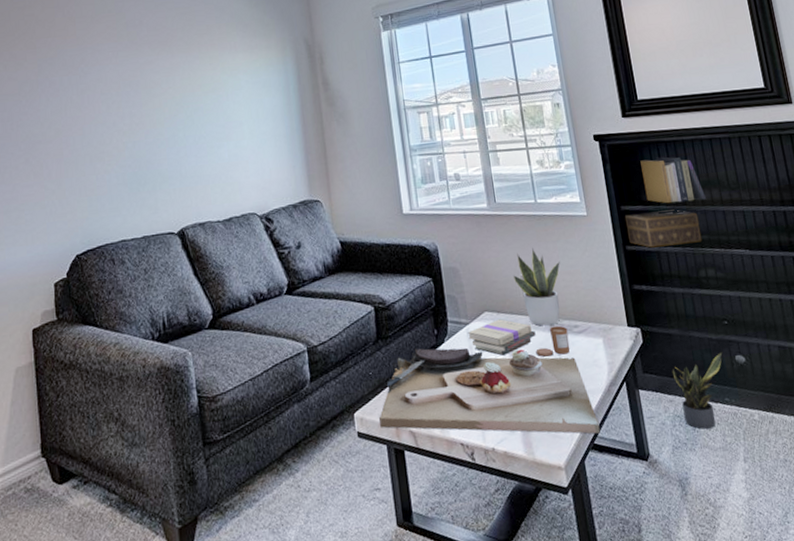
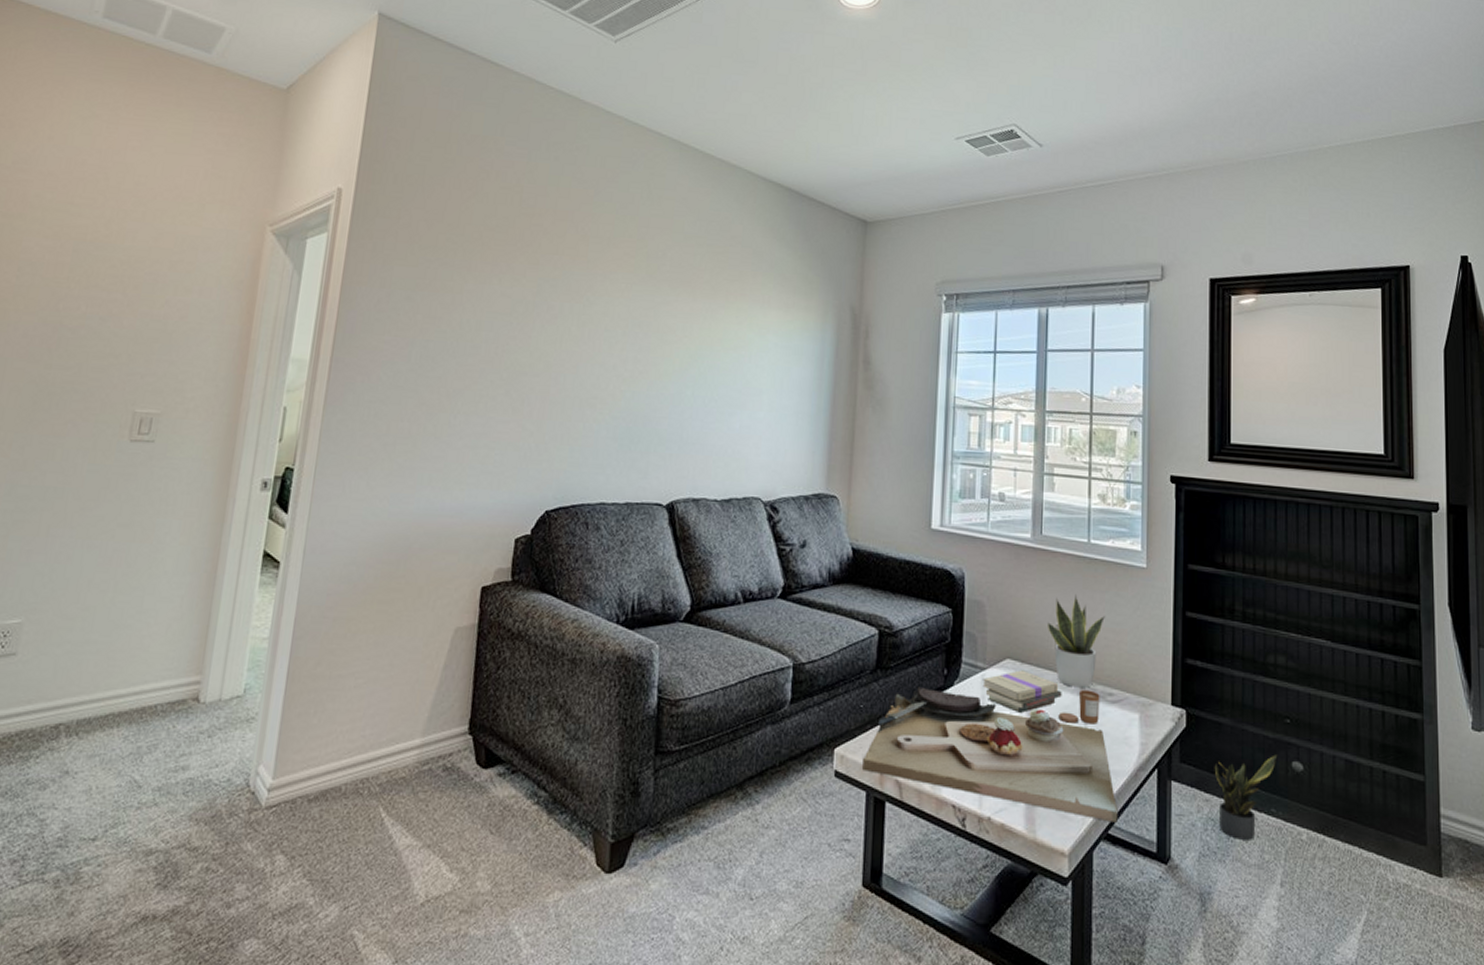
decorative box: present [625,209,703,248] -> none [1191,575,1278,622]
books: present [640,156,706,204] -> none [1220,515,1290,574]

